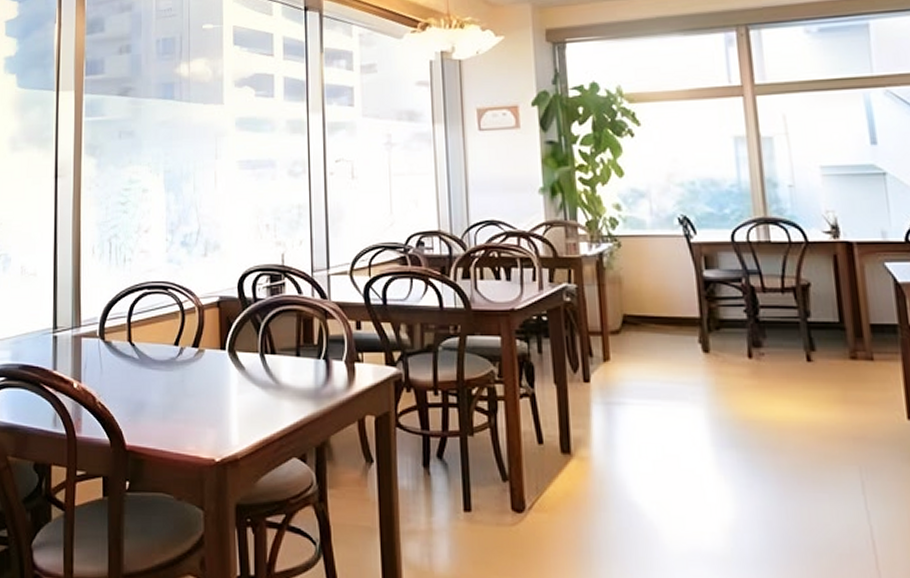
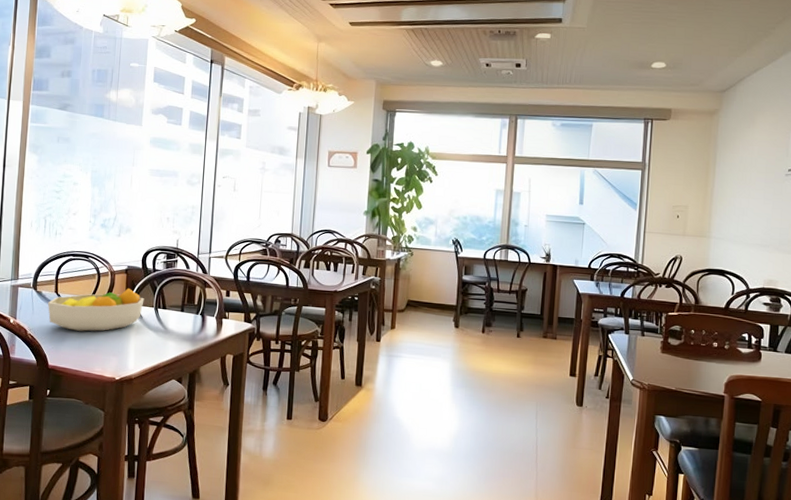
fruit bowl: none [119,328,245,394] -> present [47,288,144,332]

